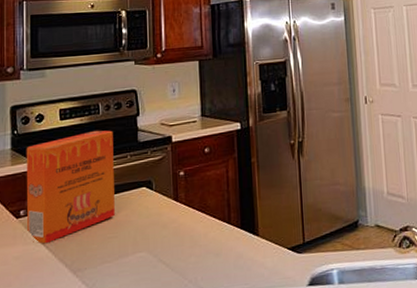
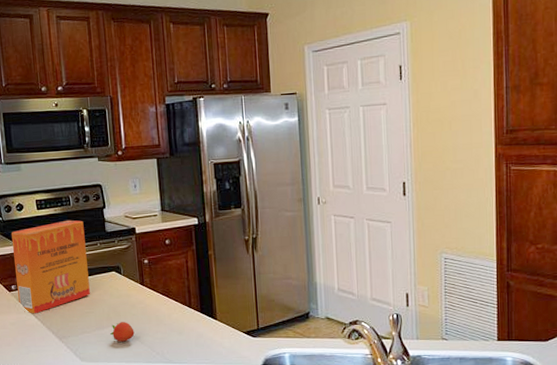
fruit: none [136,245,164,271] -> present [110,322,135,342]

